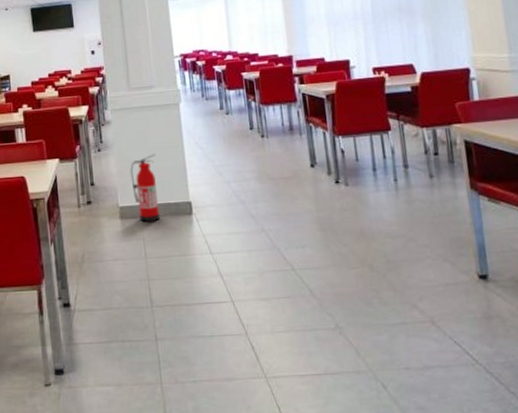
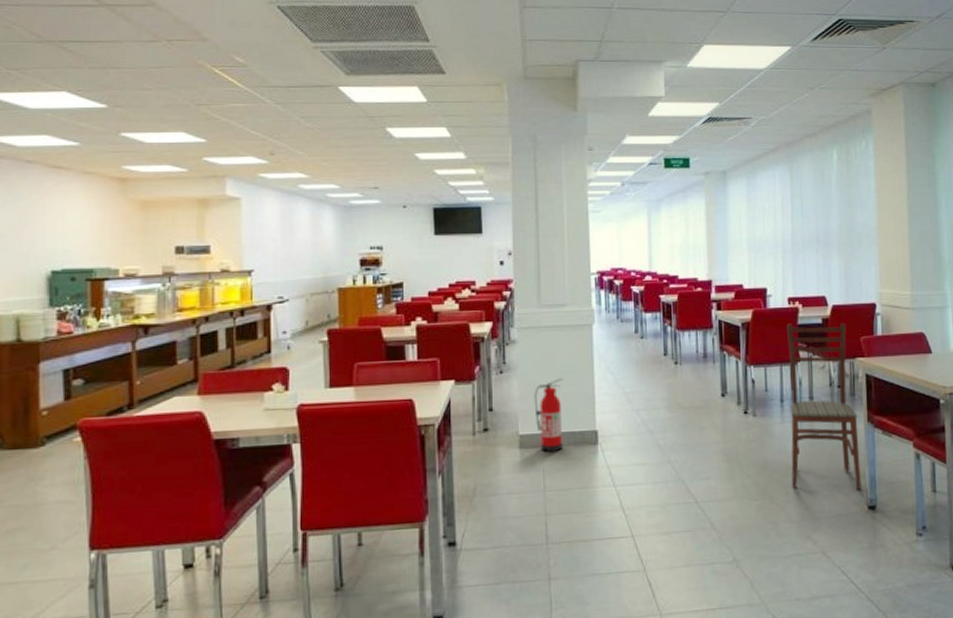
dining chair: none [374,89,470,259] -> present [787,323,862,490]

